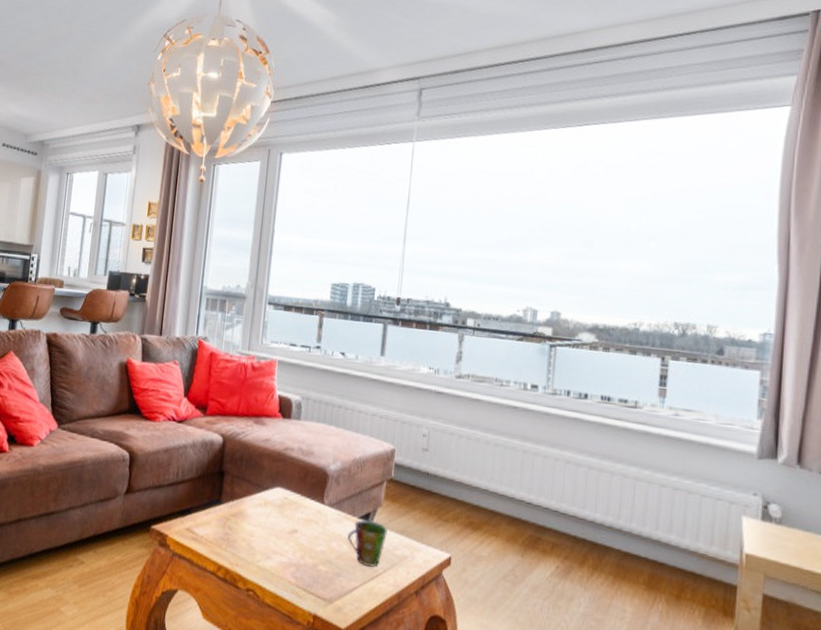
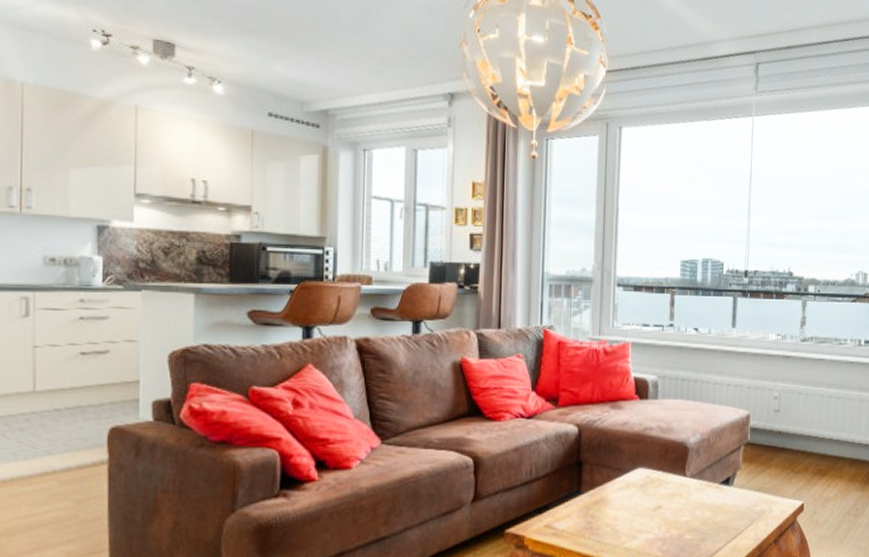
cup: present [347,520,387,568] -> none [709,484,747,528]

